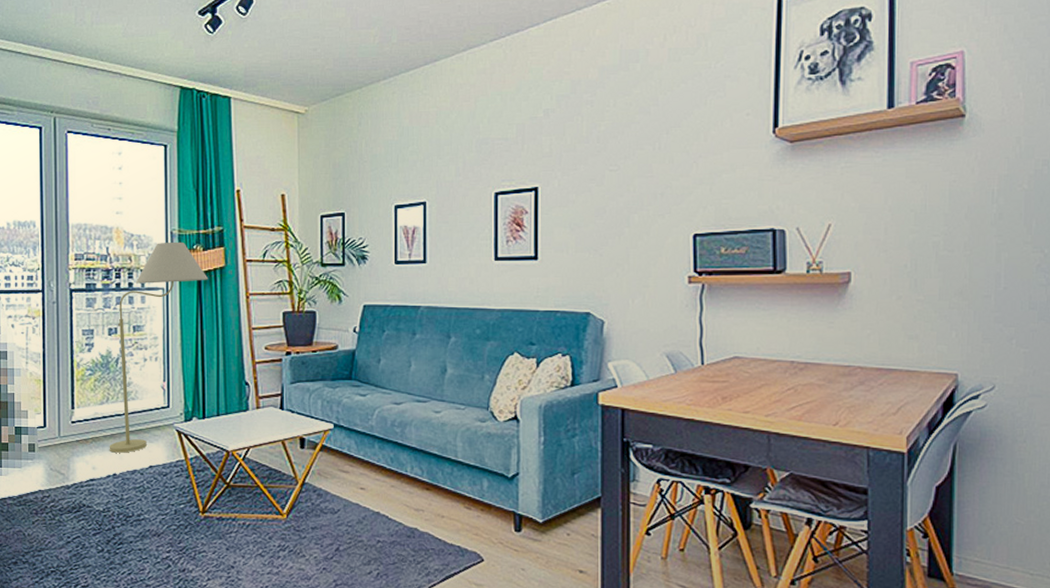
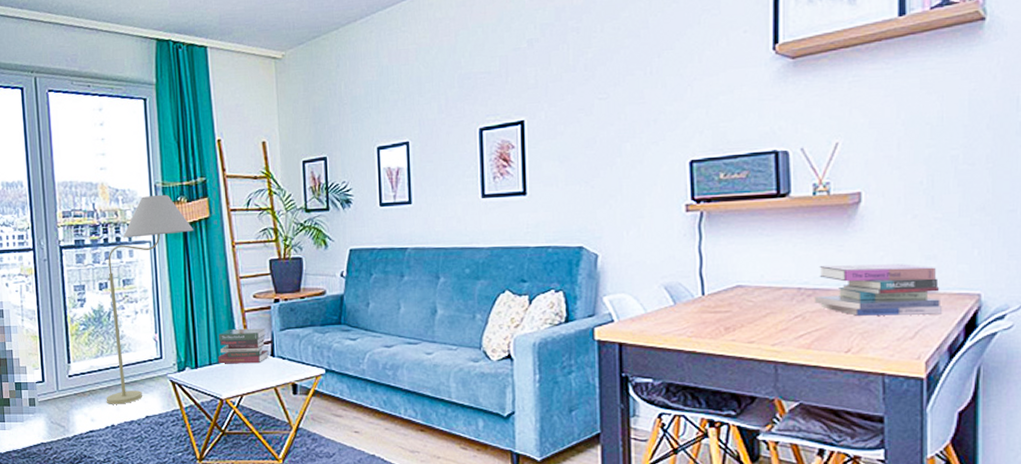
books: none [226,380,277,416] -> present [217,328,268,364]
books: none [806,341,922,392] -> present [814,264,942,316]

